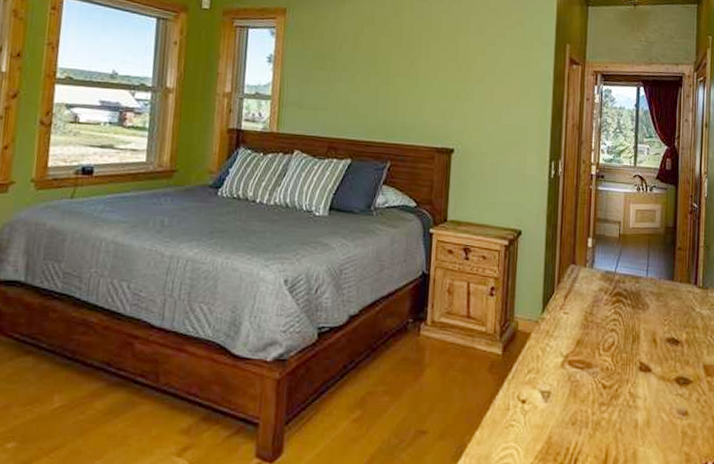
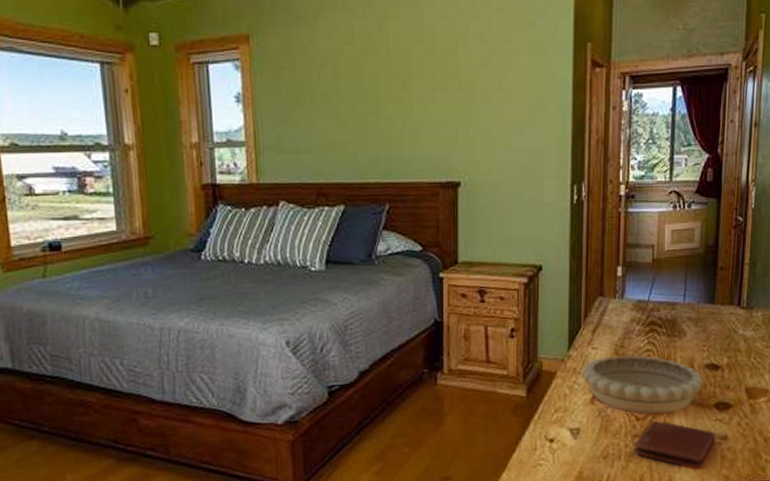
decorative bowl: none [554,321,665,384] -> present [582,355,703,414]
wallet: none [600,390,677,443] -> present [634,420,716,469]

